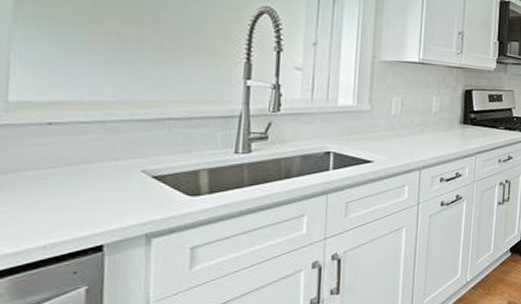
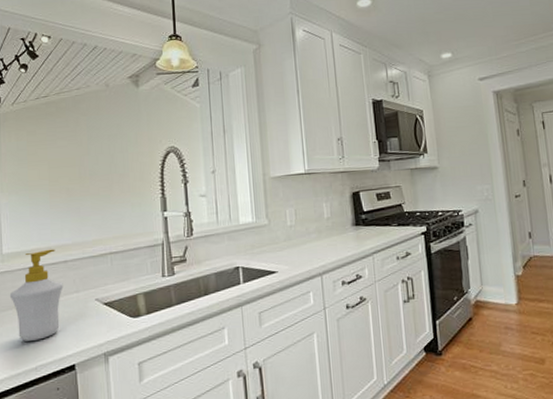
soap bottle: none [13,104,97,213] -> present [9,249,63,341]

